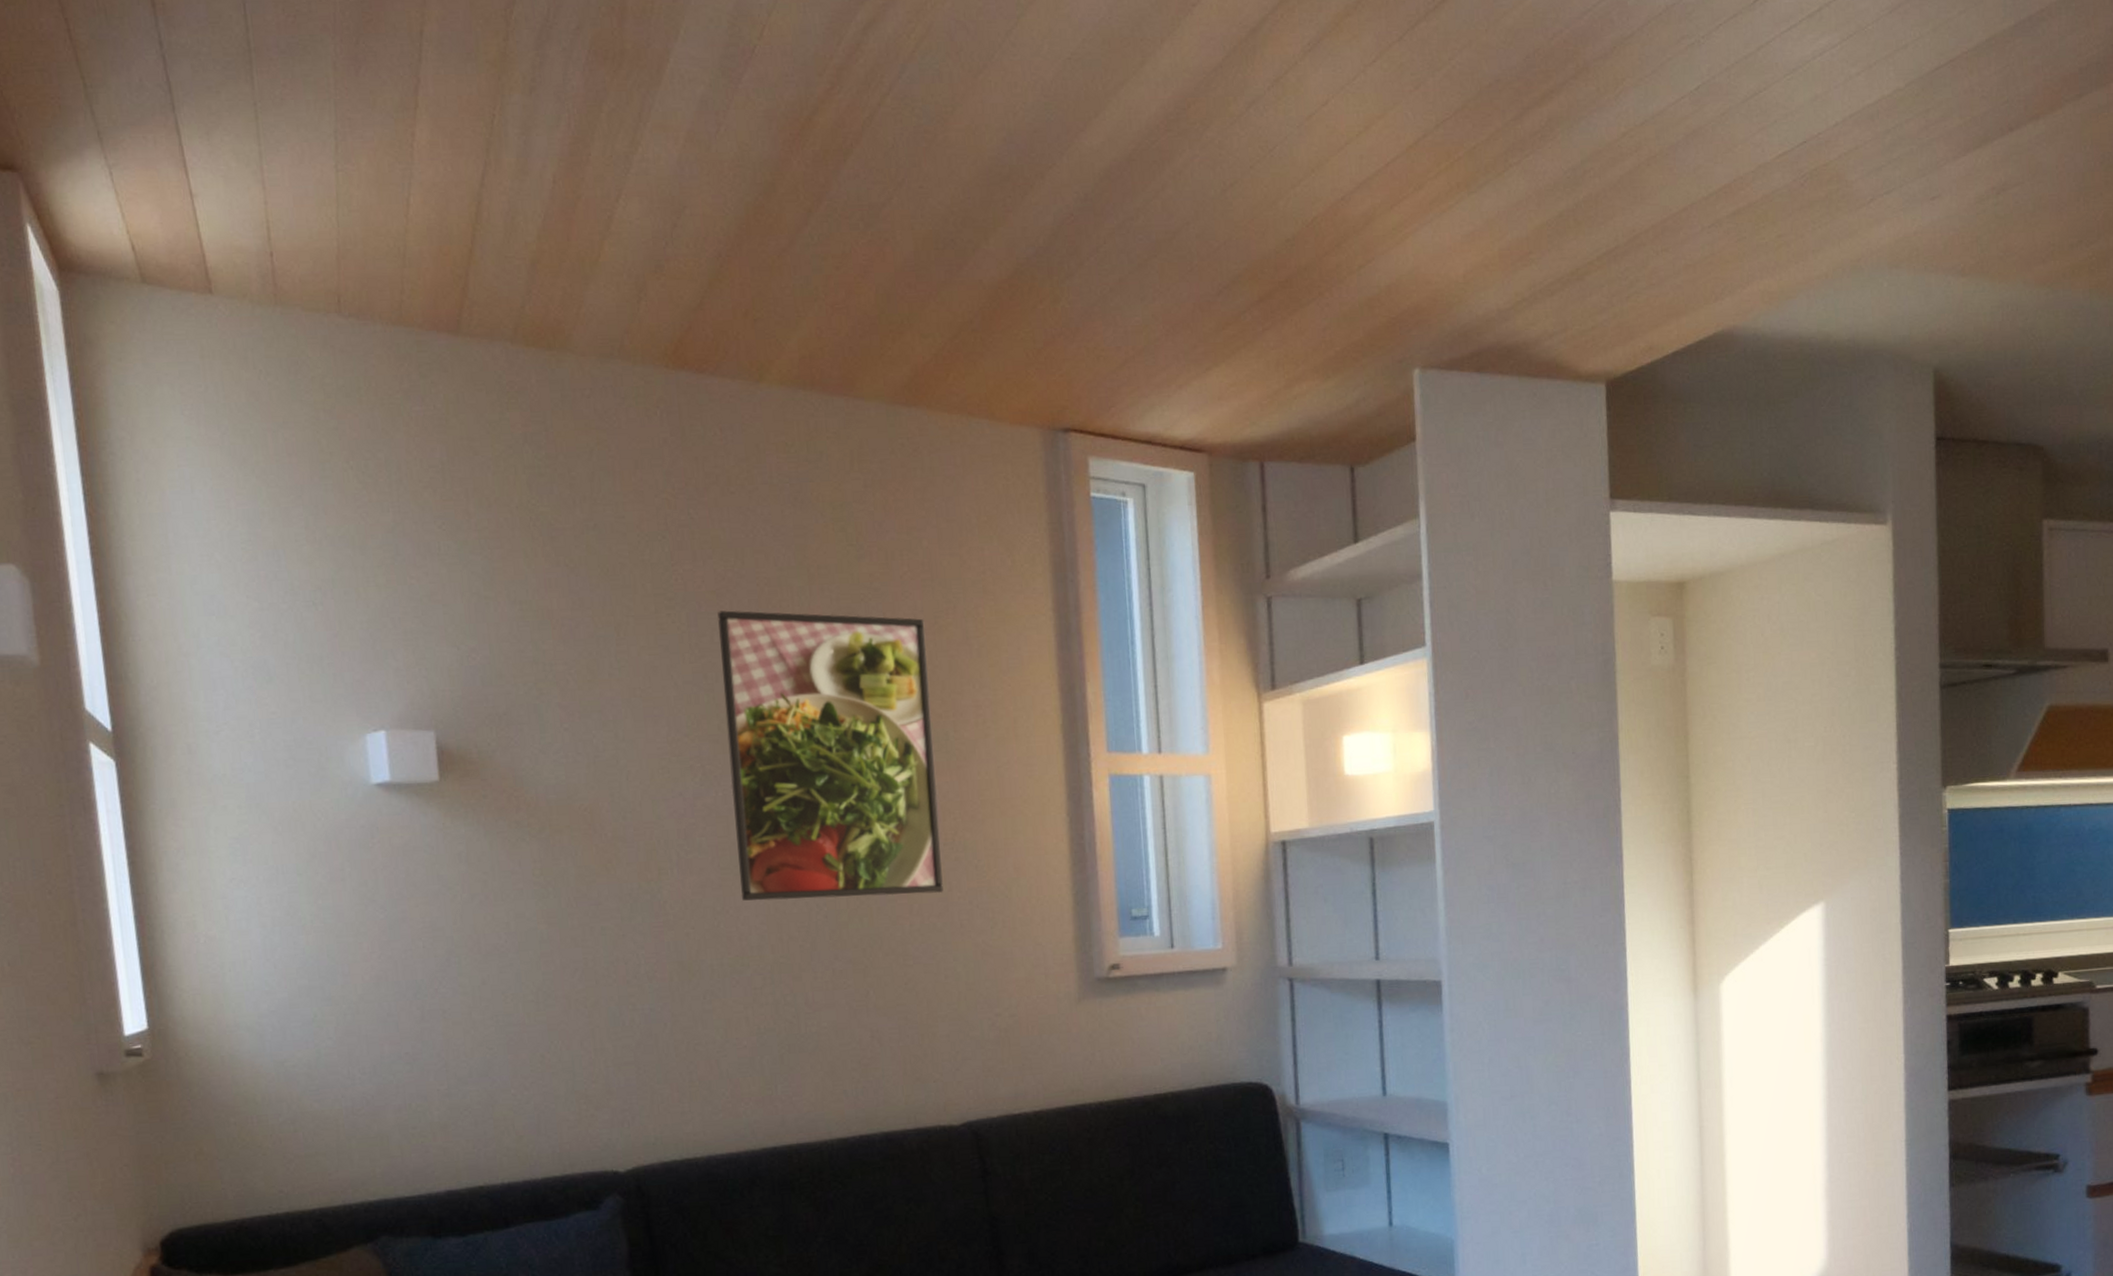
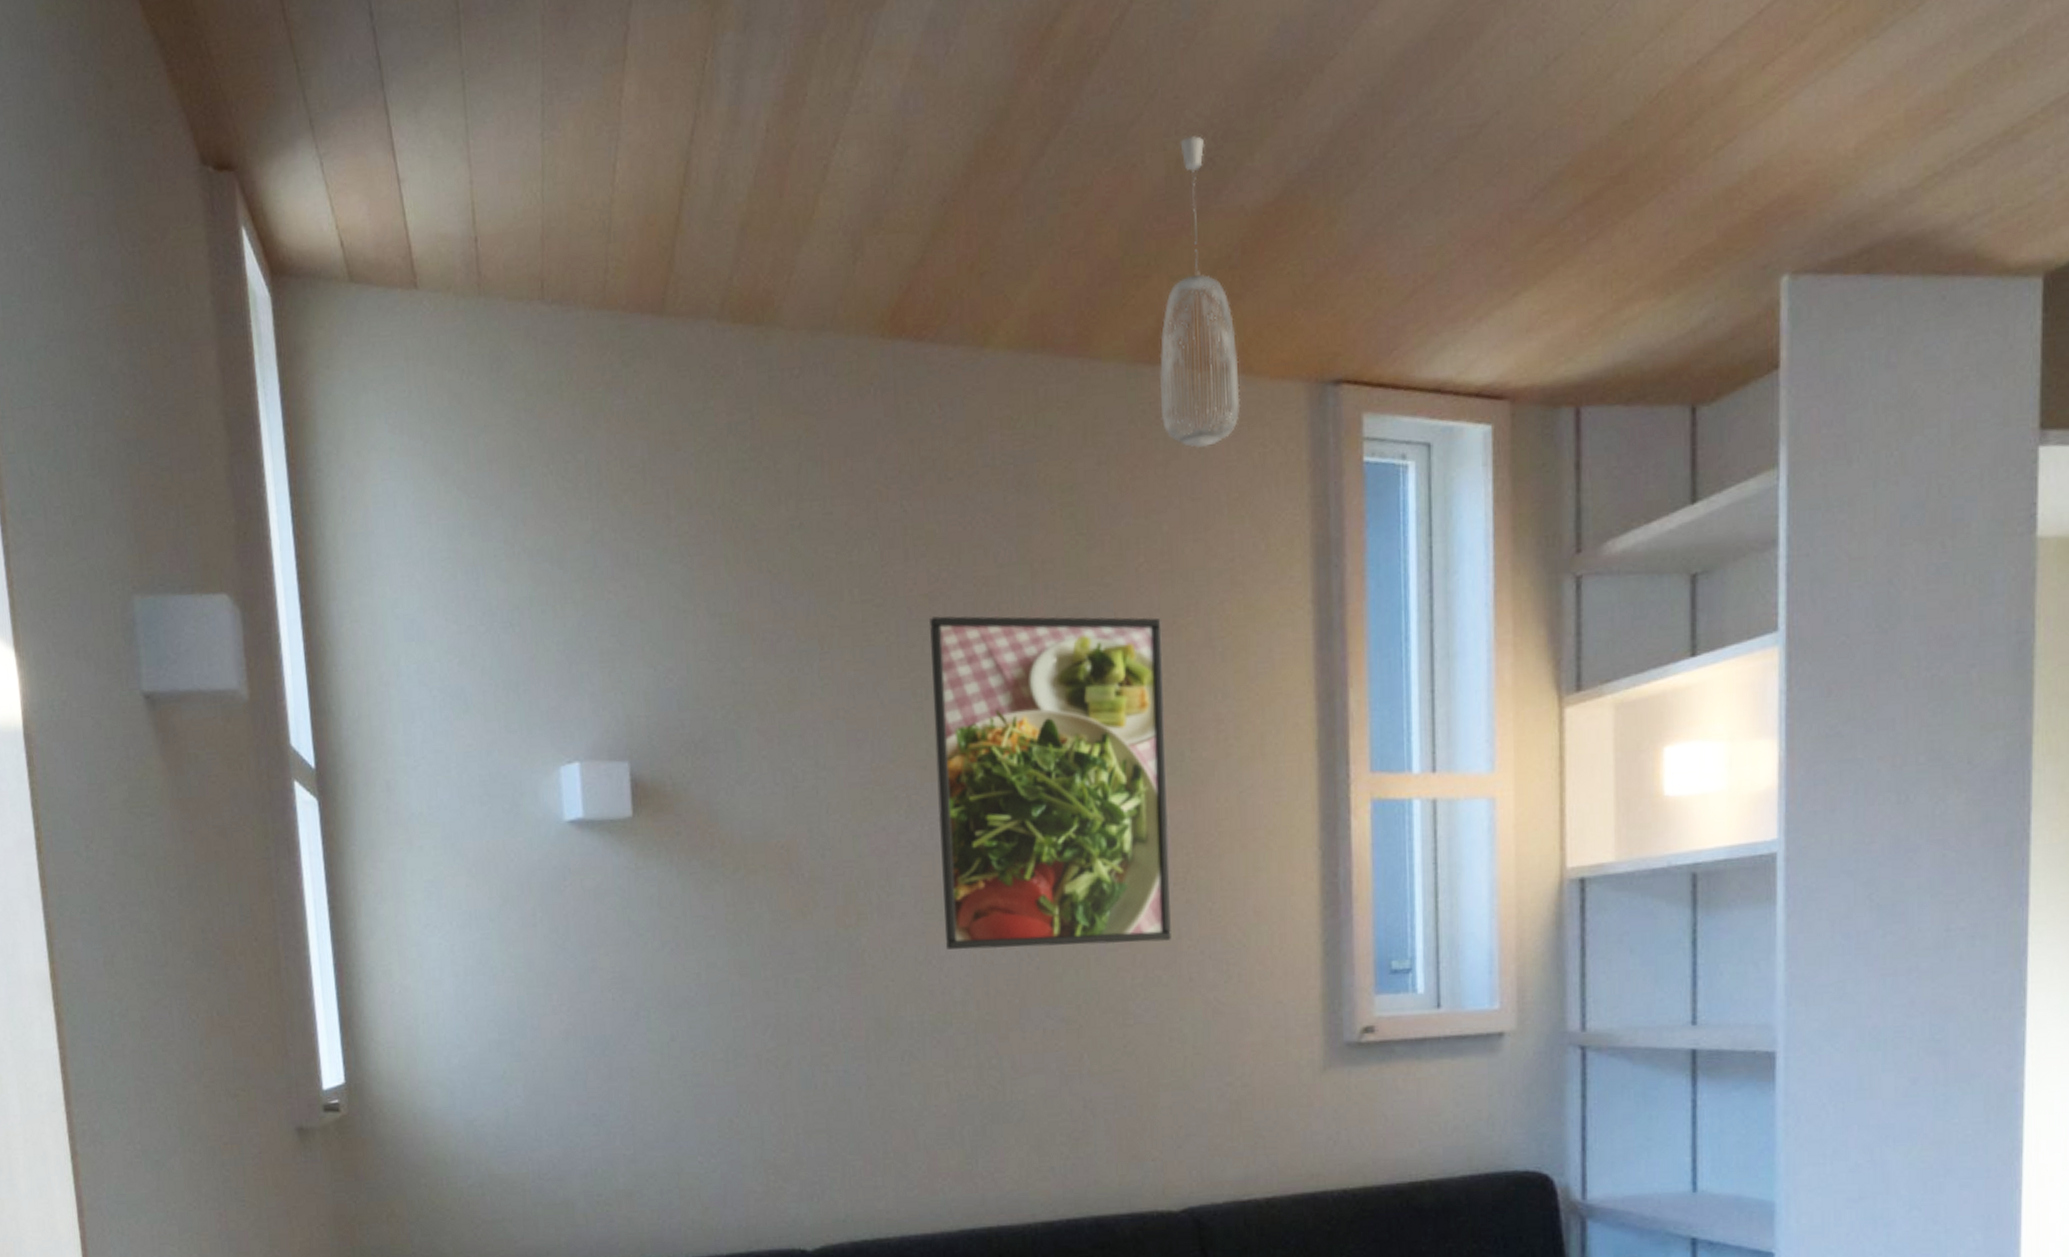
pendant light: none [914,220,986,479] -> present [1159,136,1241,449]

